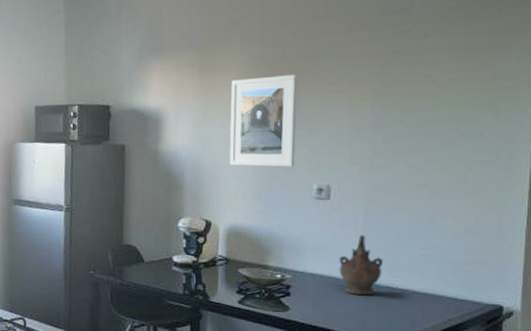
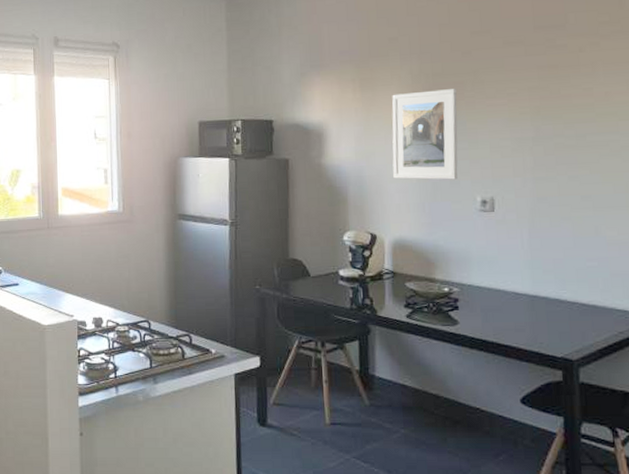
ceremonial vessel: present [339,234,384,296] -> none [506,246,551,309]

